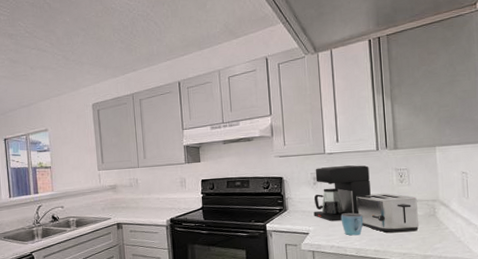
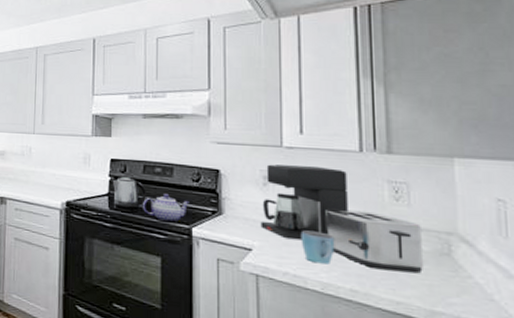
kettle: none [205,192,231,221] -> present [113,177,146,214]
teapot: none [228,201,263,224] -> present [142,194,189,224]

